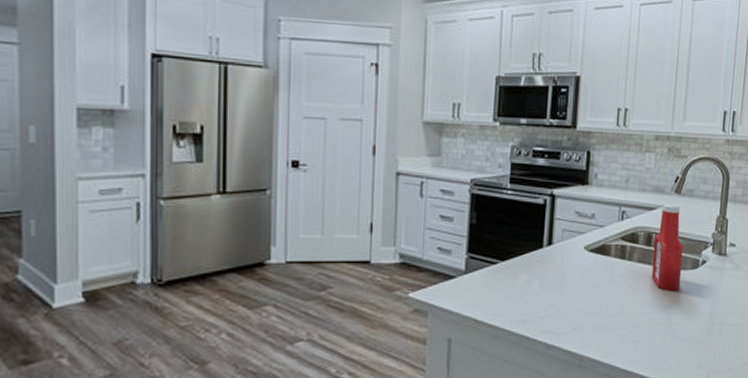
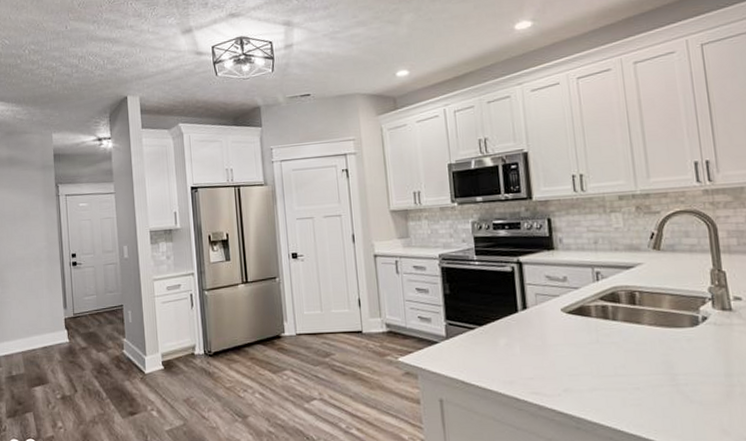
ketchup bottle: present [651,204,684,291] -> none [638,261,681,351]

